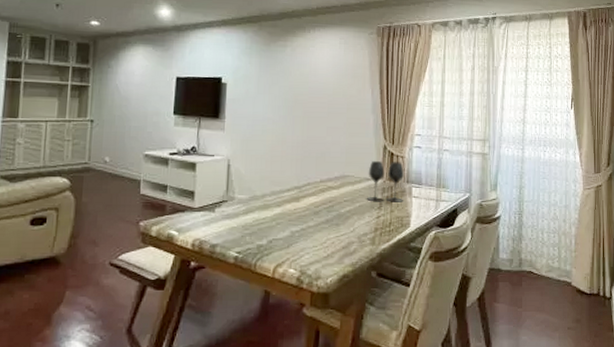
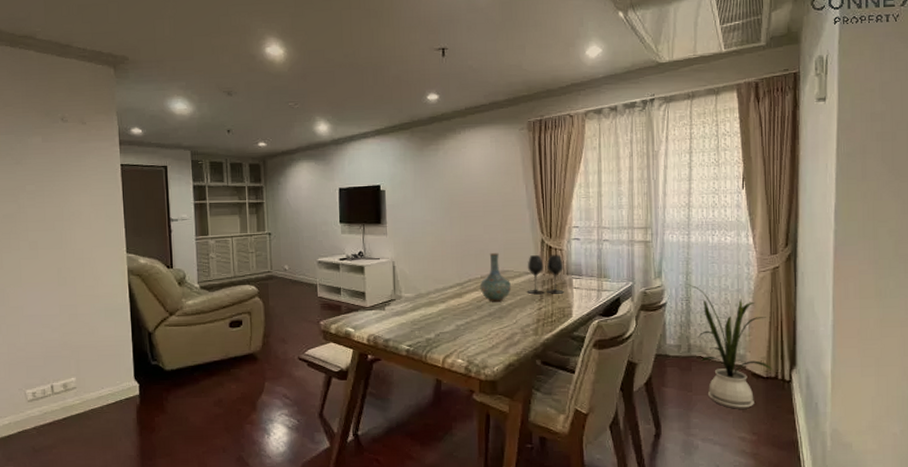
vase: none [318,156,352,208] -> present [479,253,512,302]
house plant: none [521,198,597,326] -> present [688,284,775,409]

